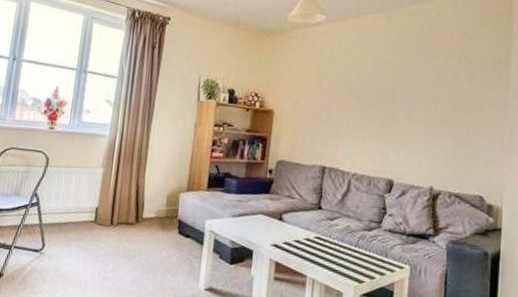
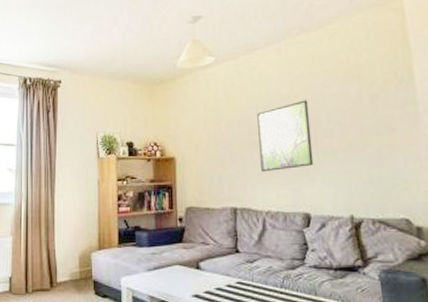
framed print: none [354,70,409,136] -> present [257,100,314,173]

